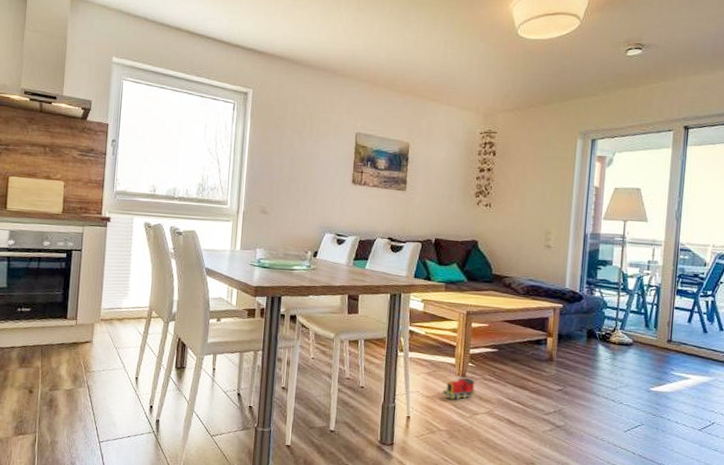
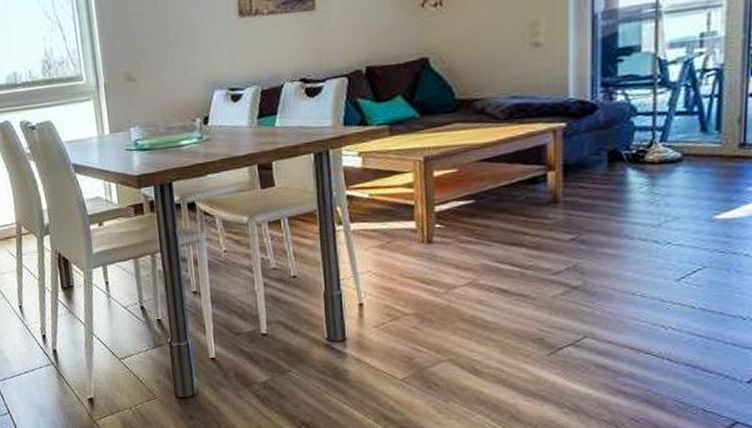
toy train: present [442,377,475,399] -> none [402,243,449,274]

